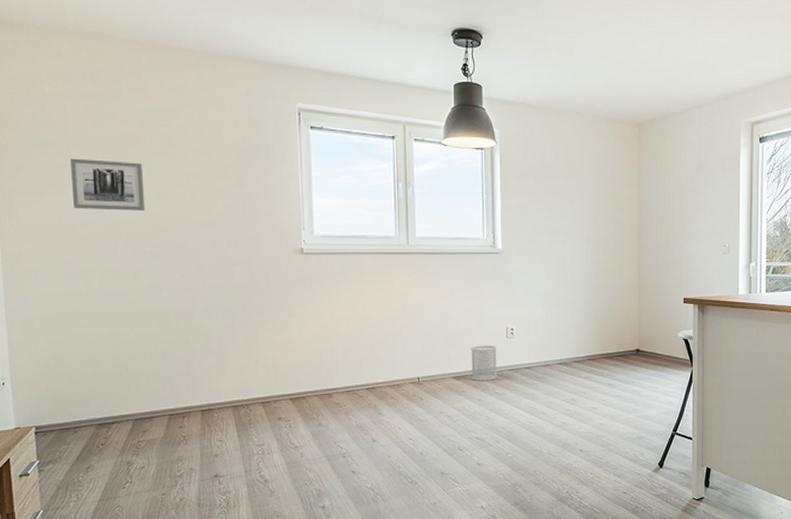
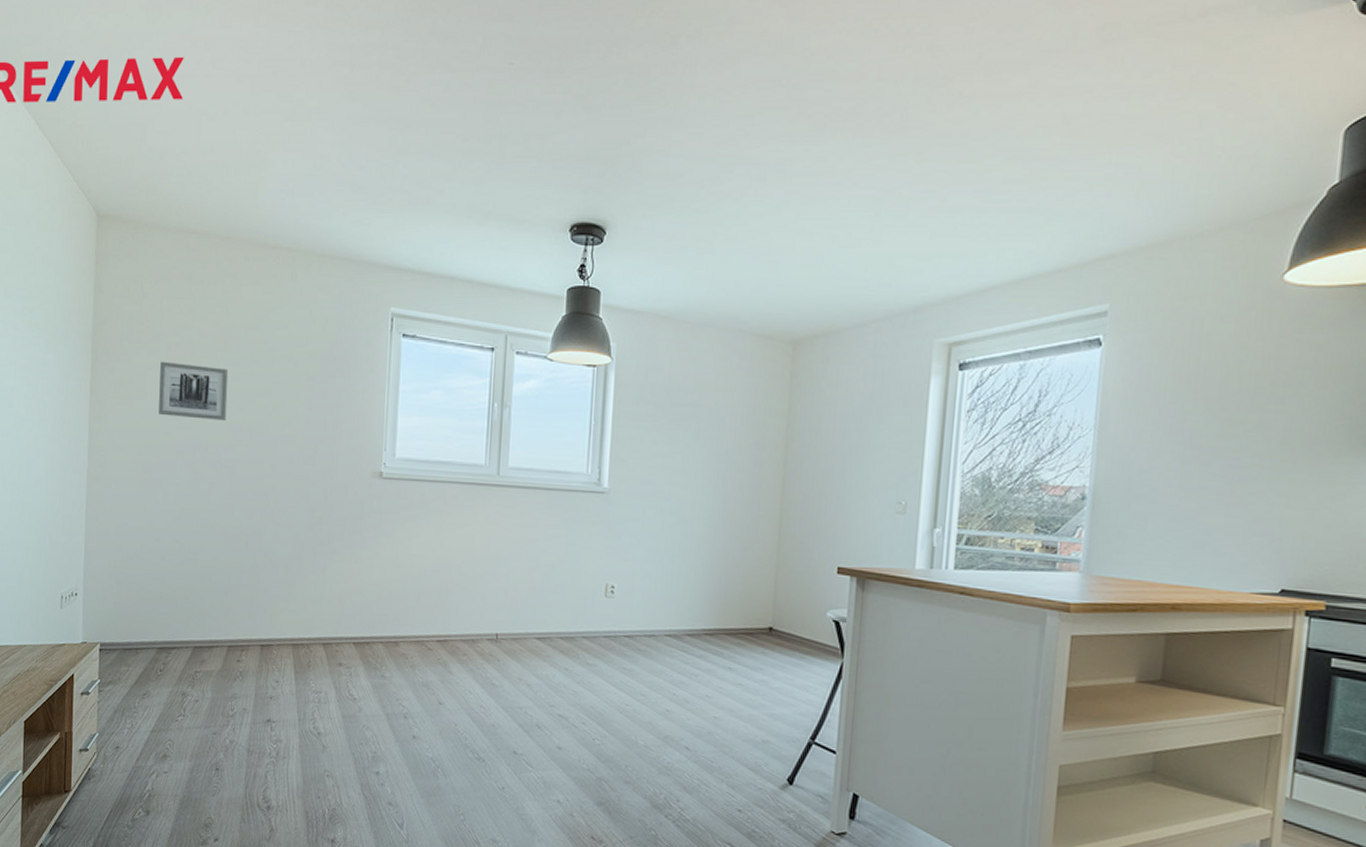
wastebasket: present [471,345,497,381] -> none [559,602,592,647]

